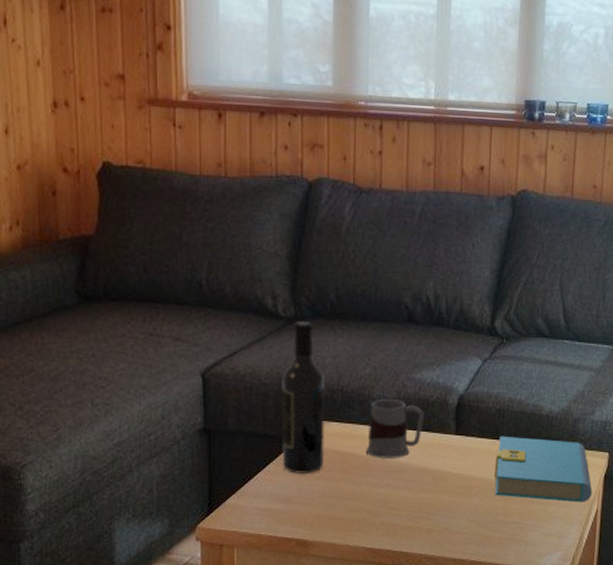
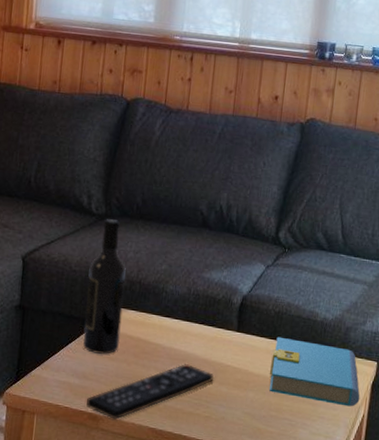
remote control: none [293,475,434,543] -> present [86,364,215,420]
mug: present [365,400,425,458] -> none [156,293,211,348]

